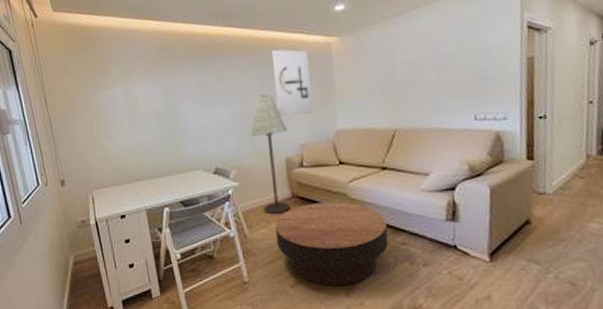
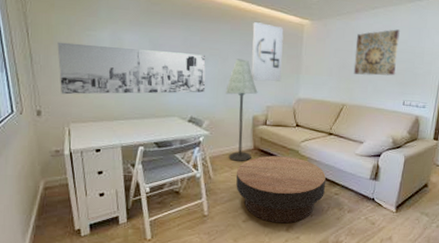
wall art: none [74,96,228,160] -> present [57,42,206,95]
wall art: none [399,27,458,91] -> present [353,29,400,76]

